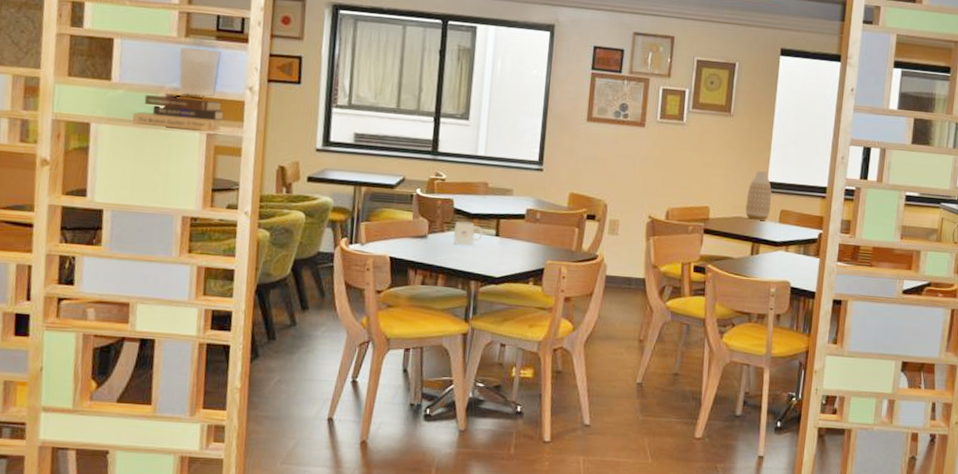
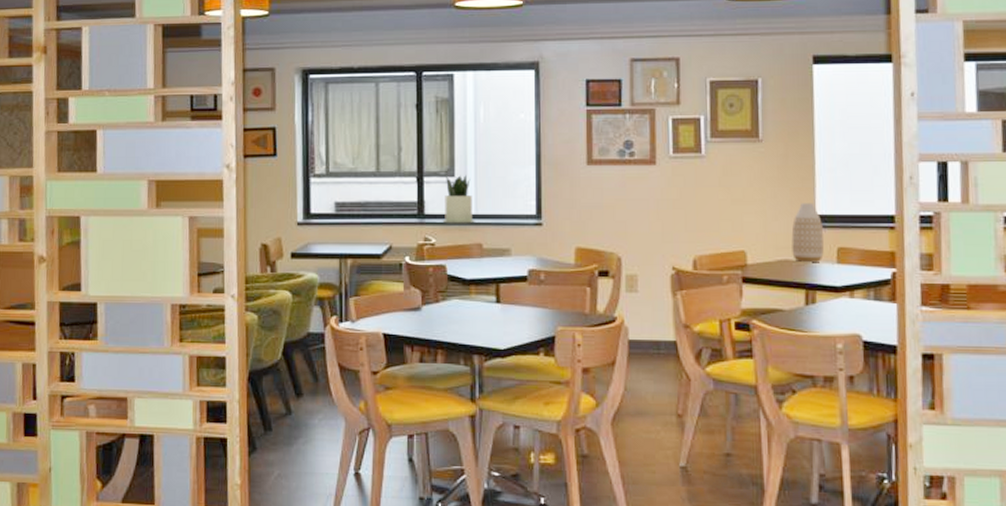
books: present [132,94,225,132] -> none [118,182,205,215]
candle holder: present [179,47,221,98] -> none [157,131,196,179]
mug: present [453,221,483,247] -> none [450,289,482,317]
planter: none [454,118,484,165] -> present [442,175,475,224]

